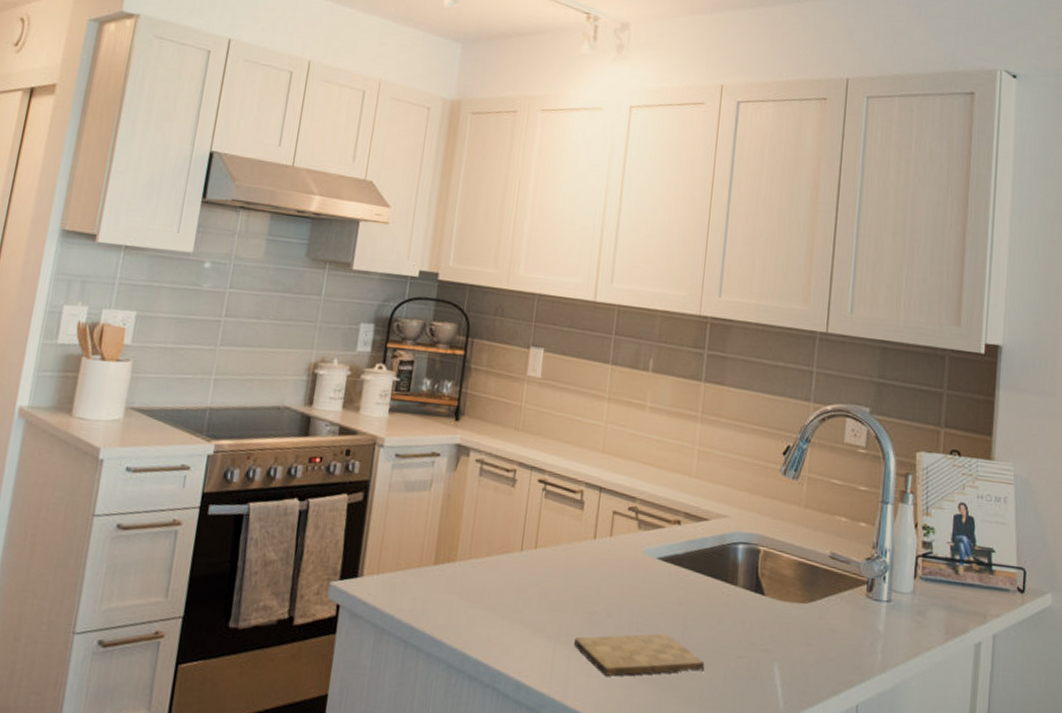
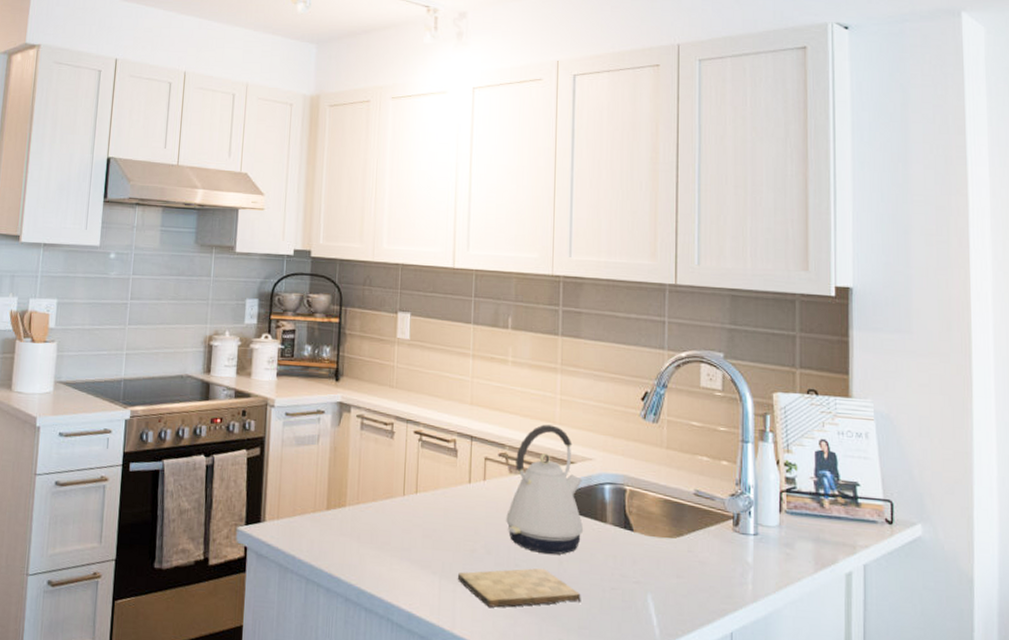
kettle: none [631,477,715,619] -> present [506,424,583,555]

